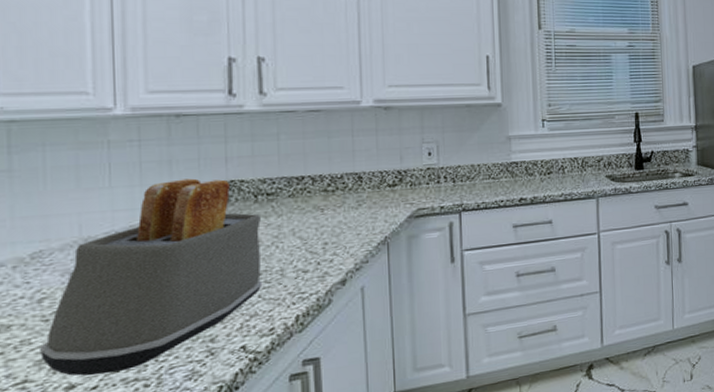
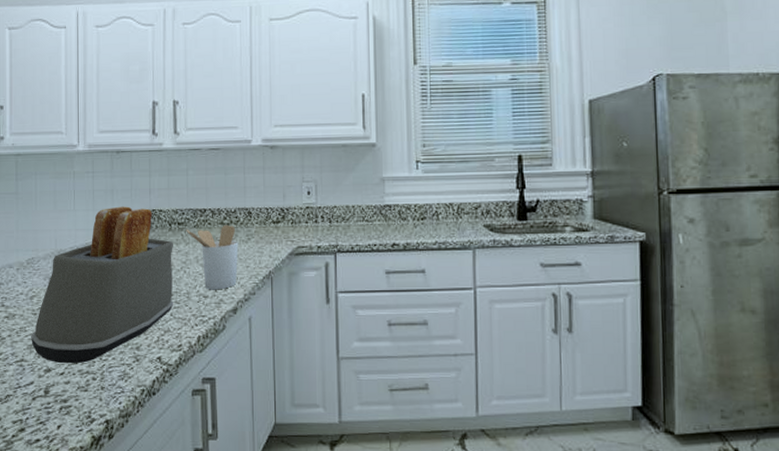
utensil holder: none [278,191,347,263] -> present [186,224,239,290]

